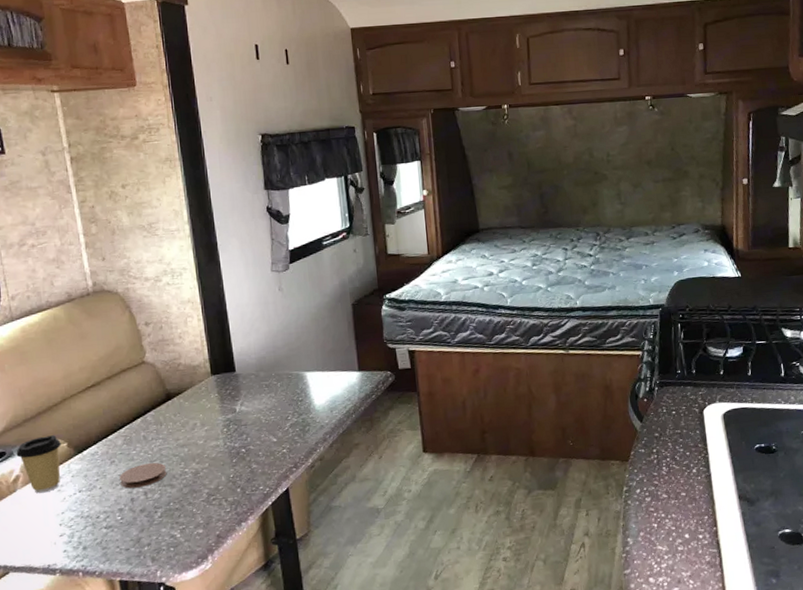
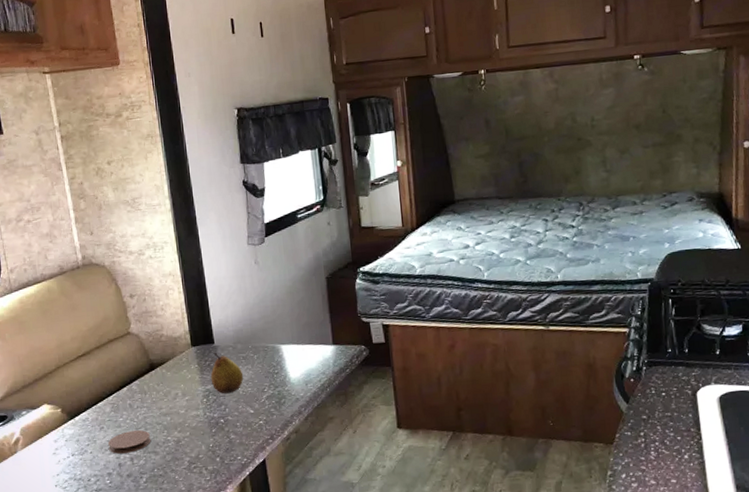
coffee cup: present [16,435,61,494] -> none [16,401,56,456]
fruit: none [231,381,267,423] -> present [210,353,244,394]

